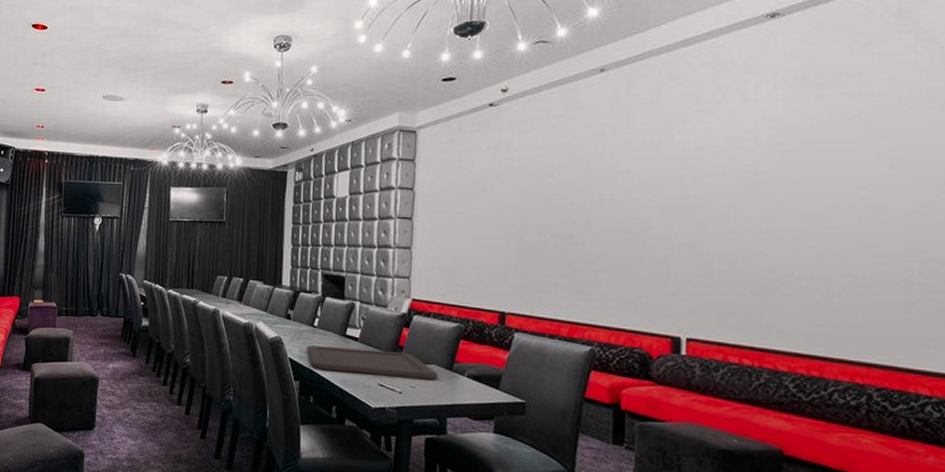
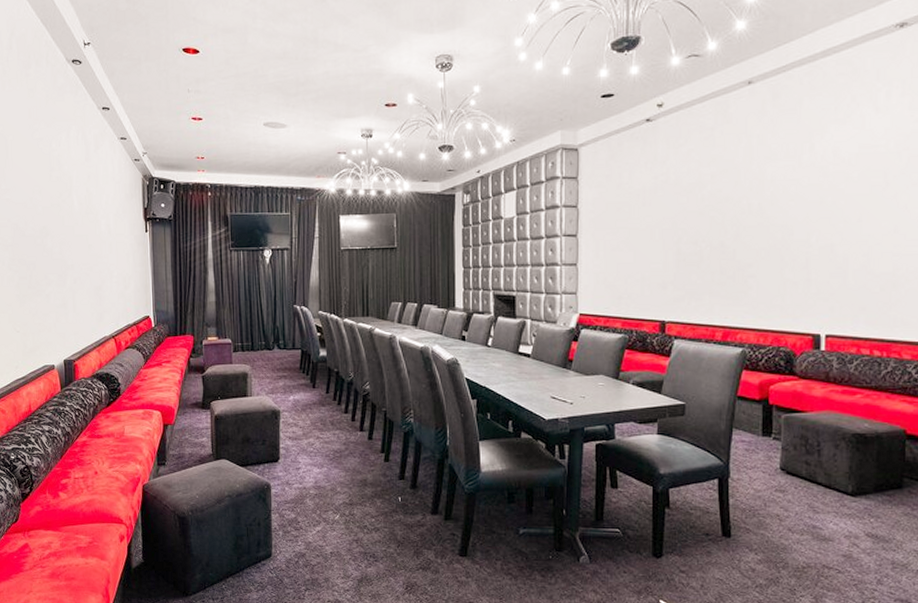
tray: present [306,345,438,380] -> none [481,364,606,390]

